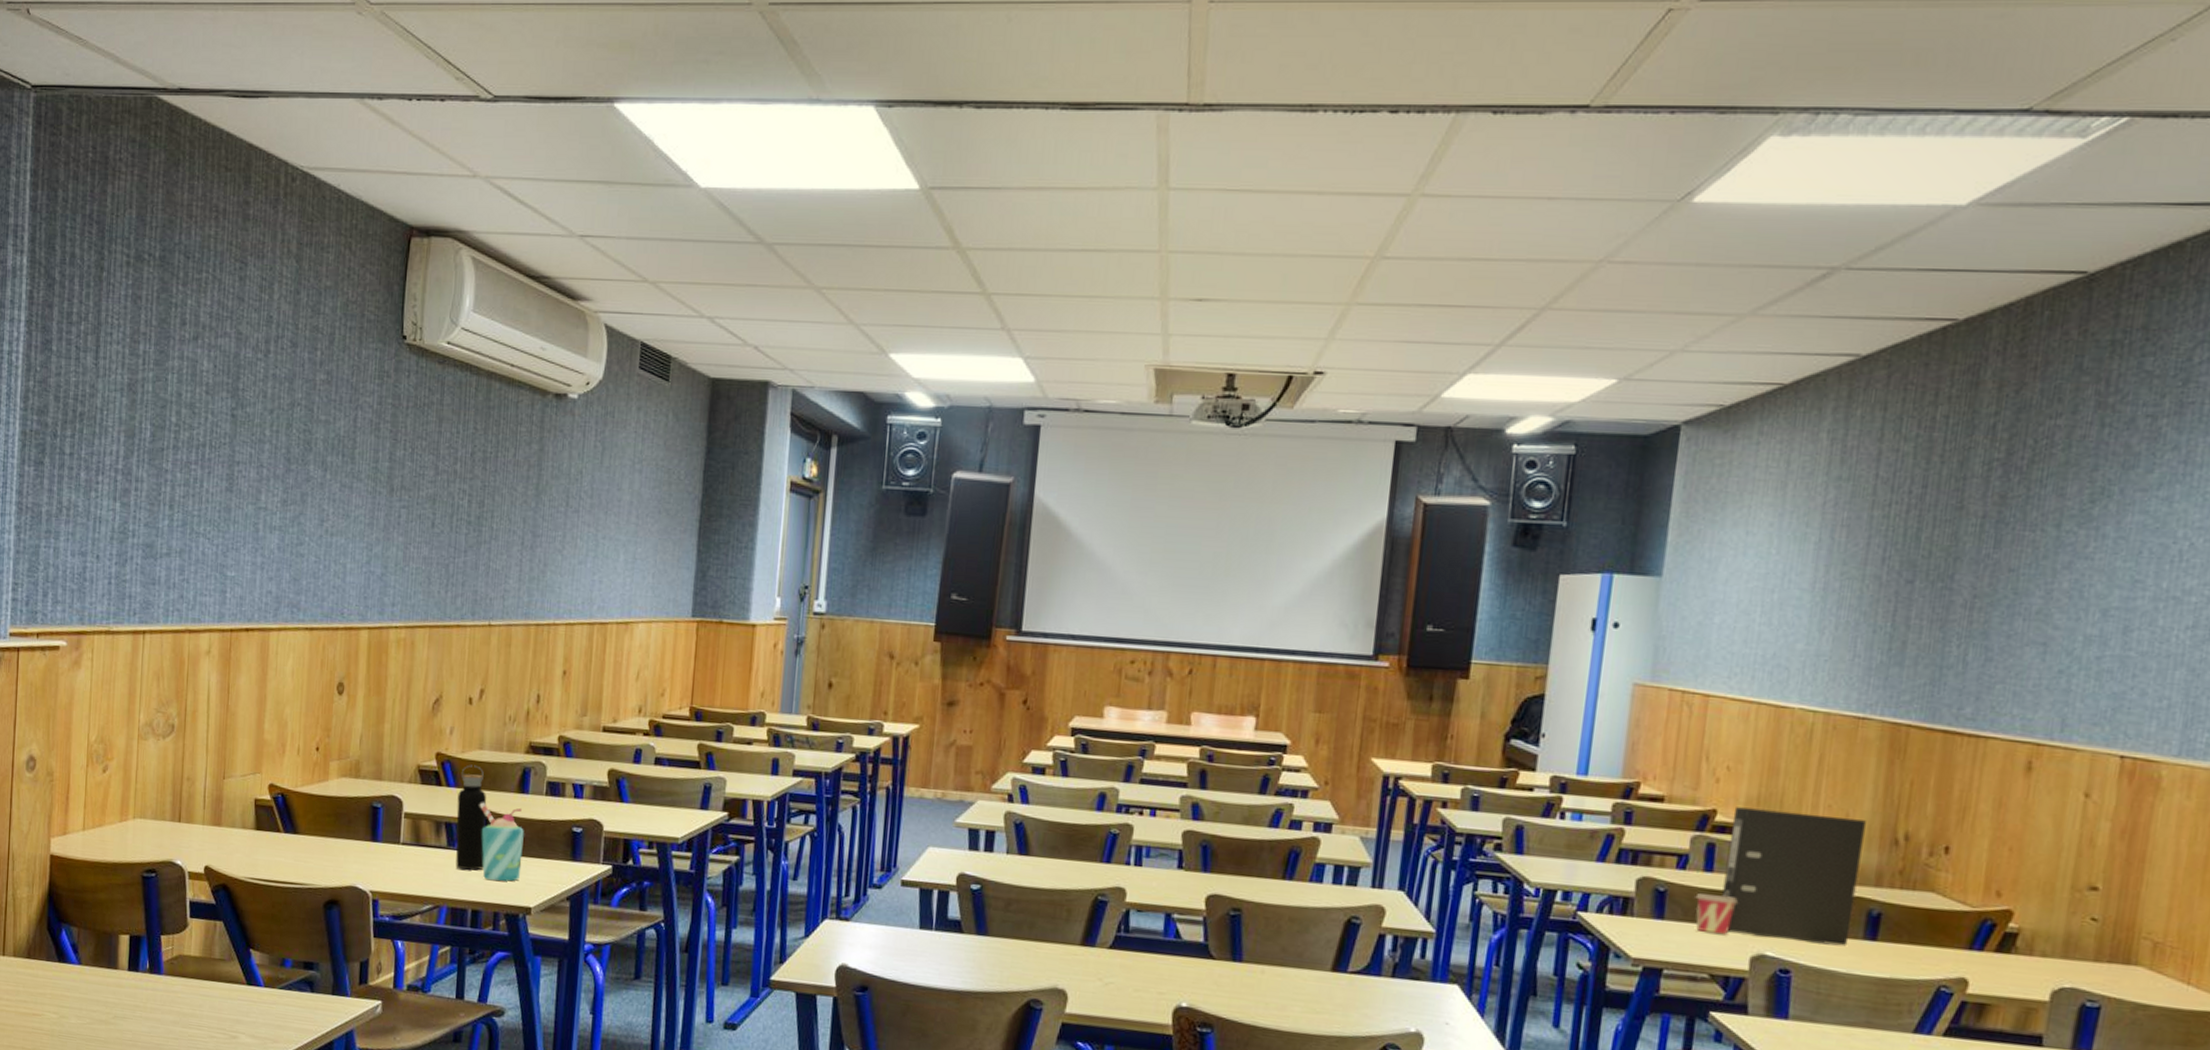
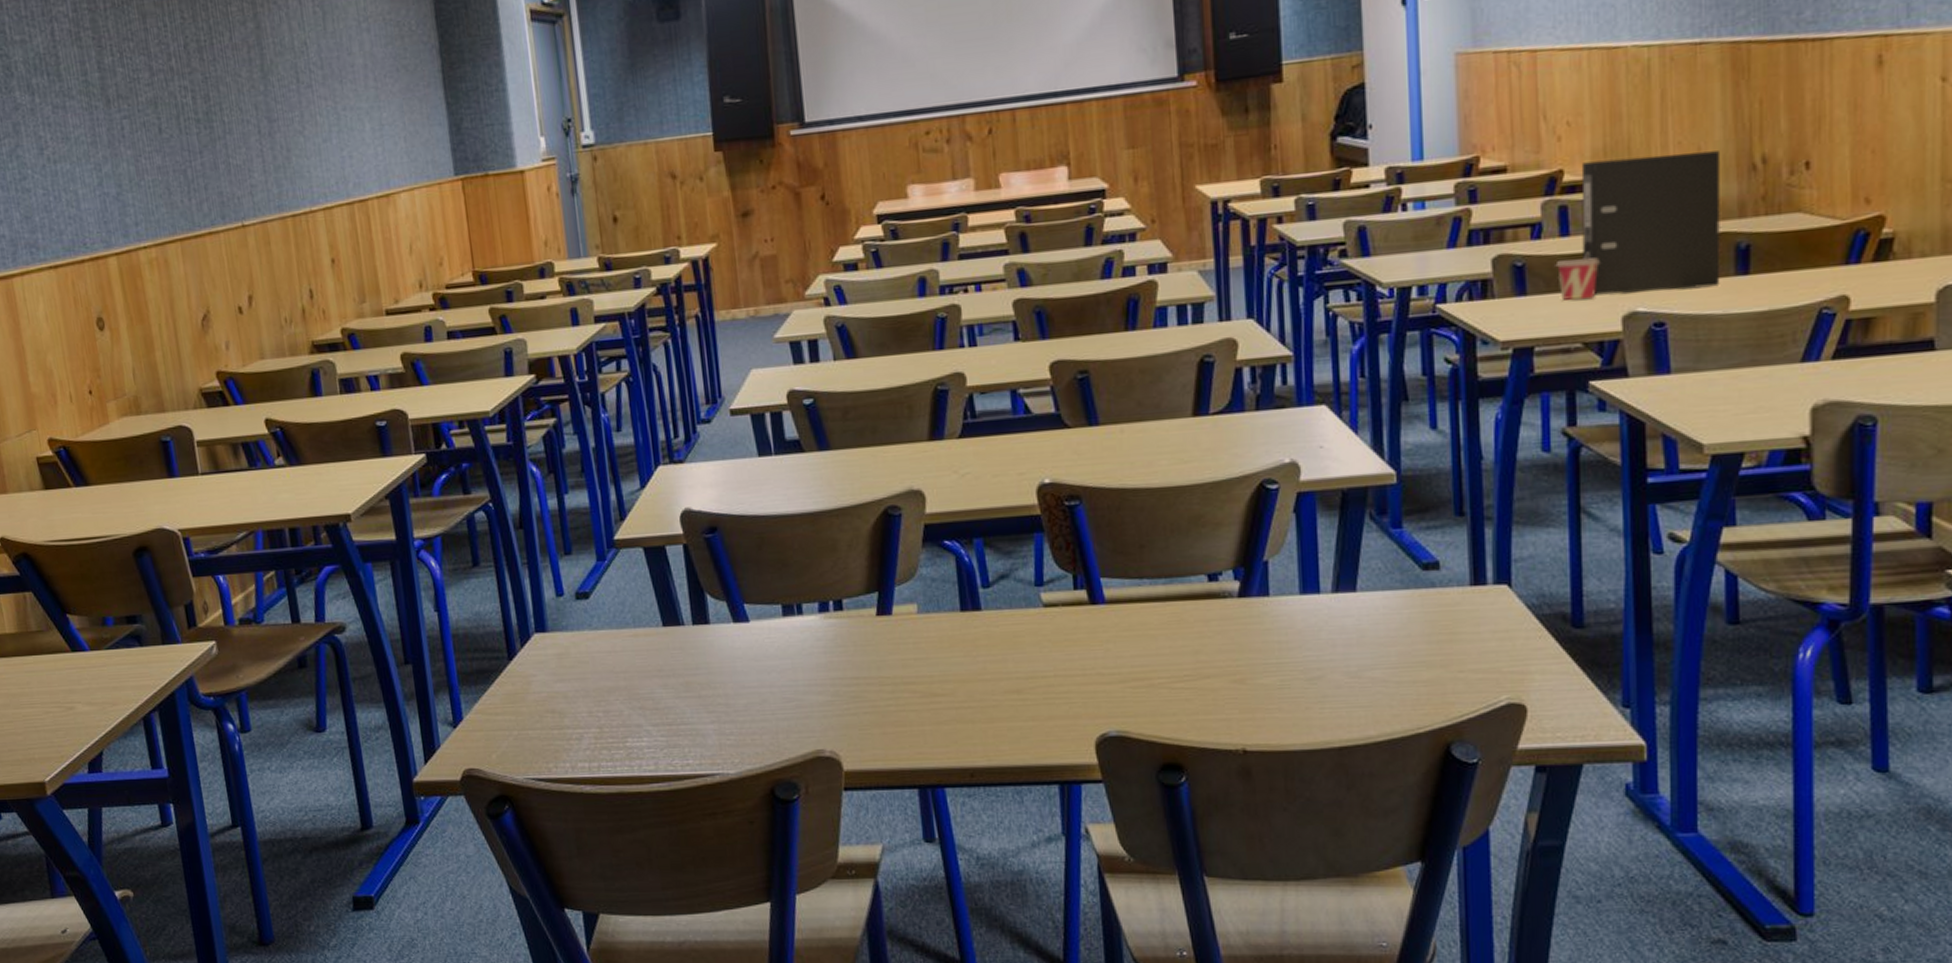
water bottle: present [455,764,487,871] -> none [247,376,292,489]
milkshake: present [479,802,524,882] -> none [273,412,333,495]

